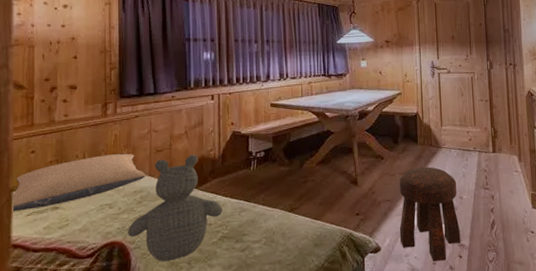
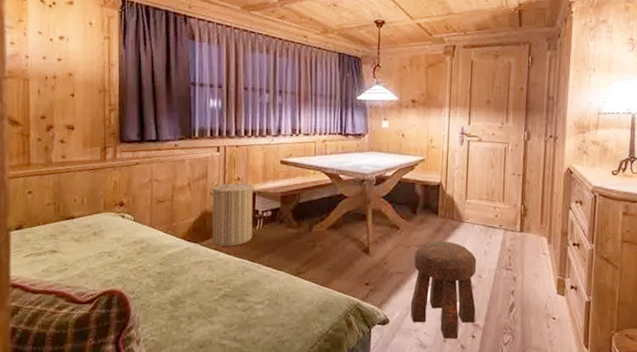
pillow: present [13,153,146,211] -> none [11,201,147,252]
teddy bear: present [127,155,223,261] -> none [126,208,225,314]
laundry hamper: none [205,124,247,189] -> present [209,178,254,246]

